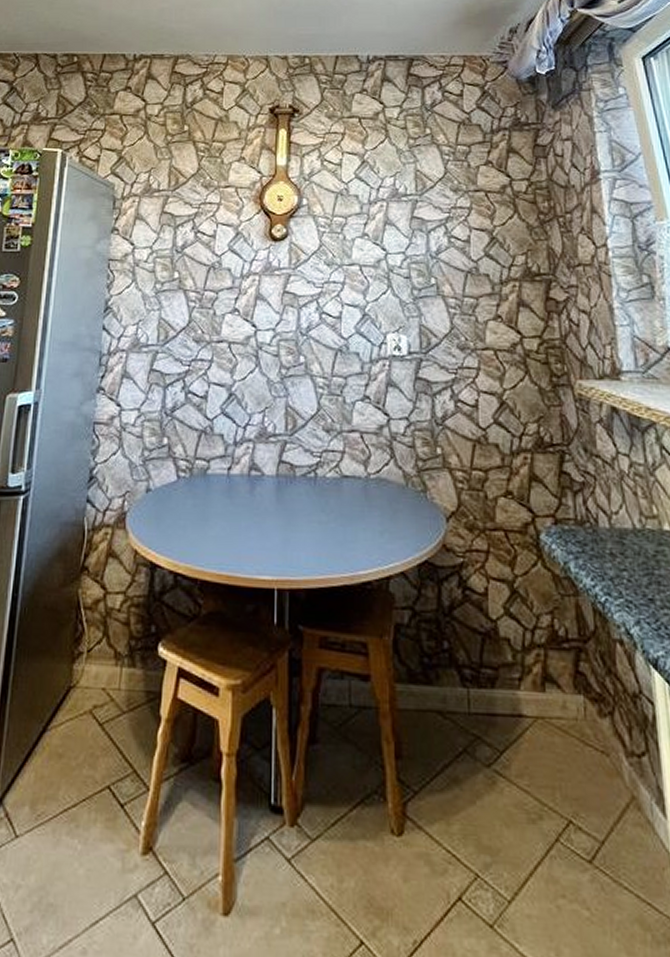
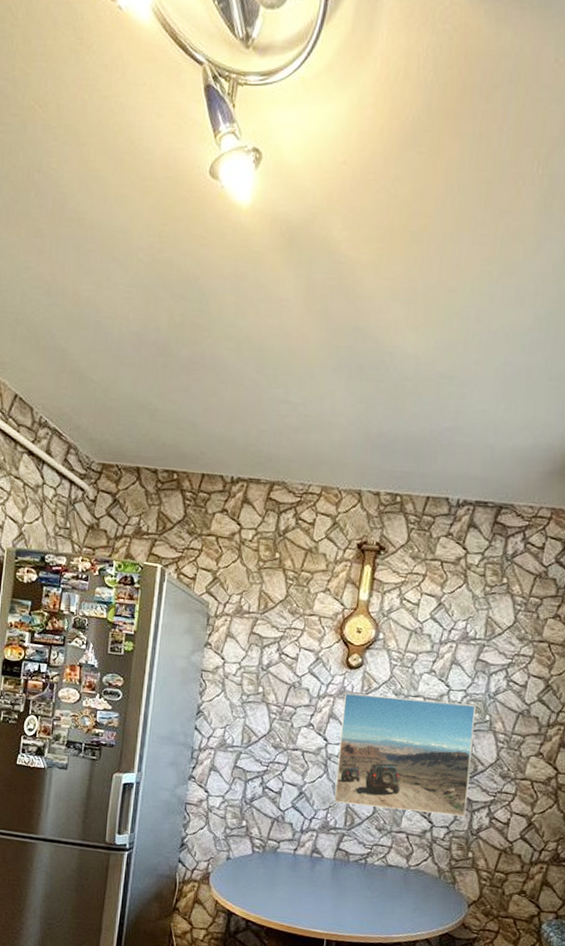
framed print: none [270,267,426,404] -> present [334,692,476,817]

